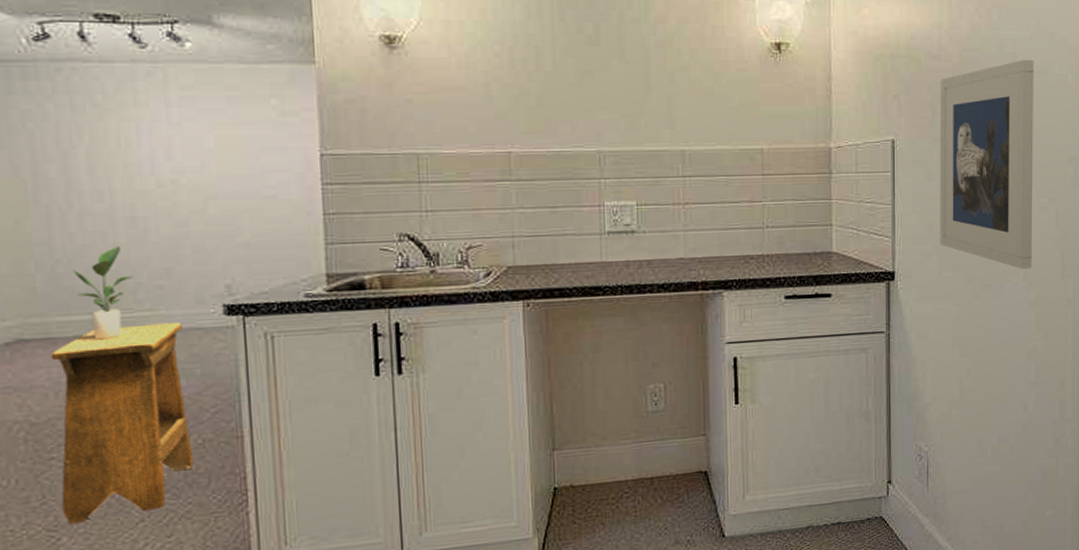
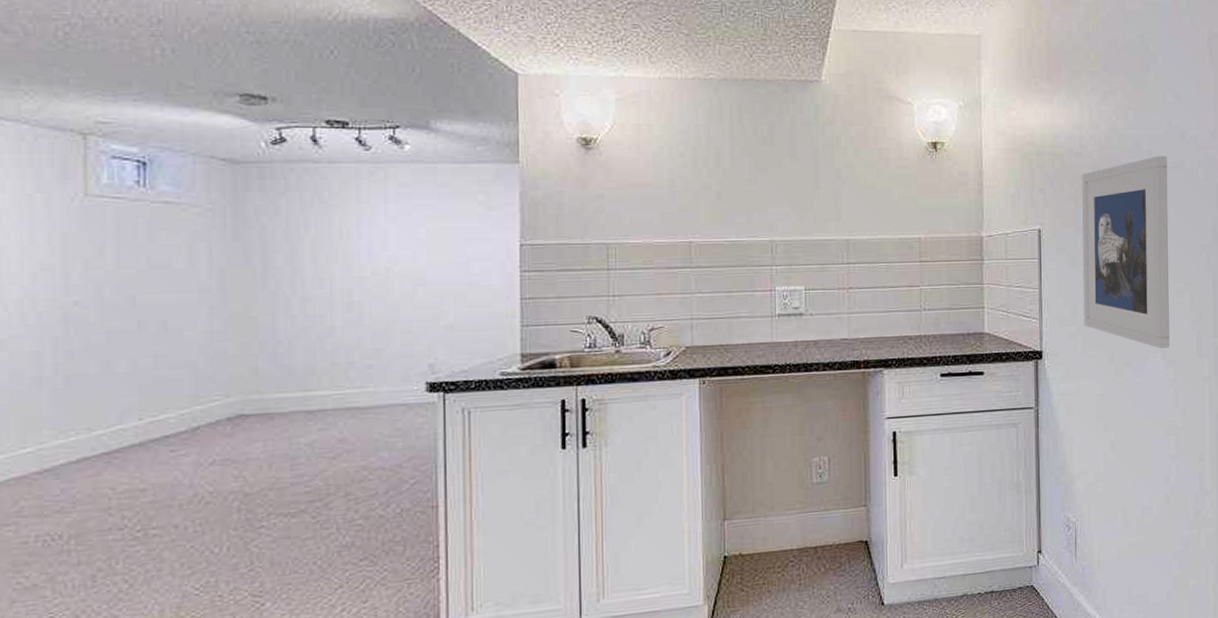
stool: present [50,322,194,525] -> none [267,399,391,591]
potted plant: present [73,246,134,340] -> none [293,328,347,415]

